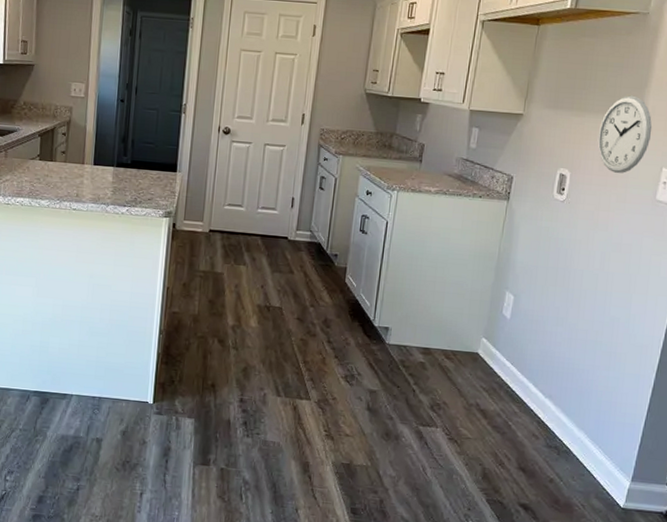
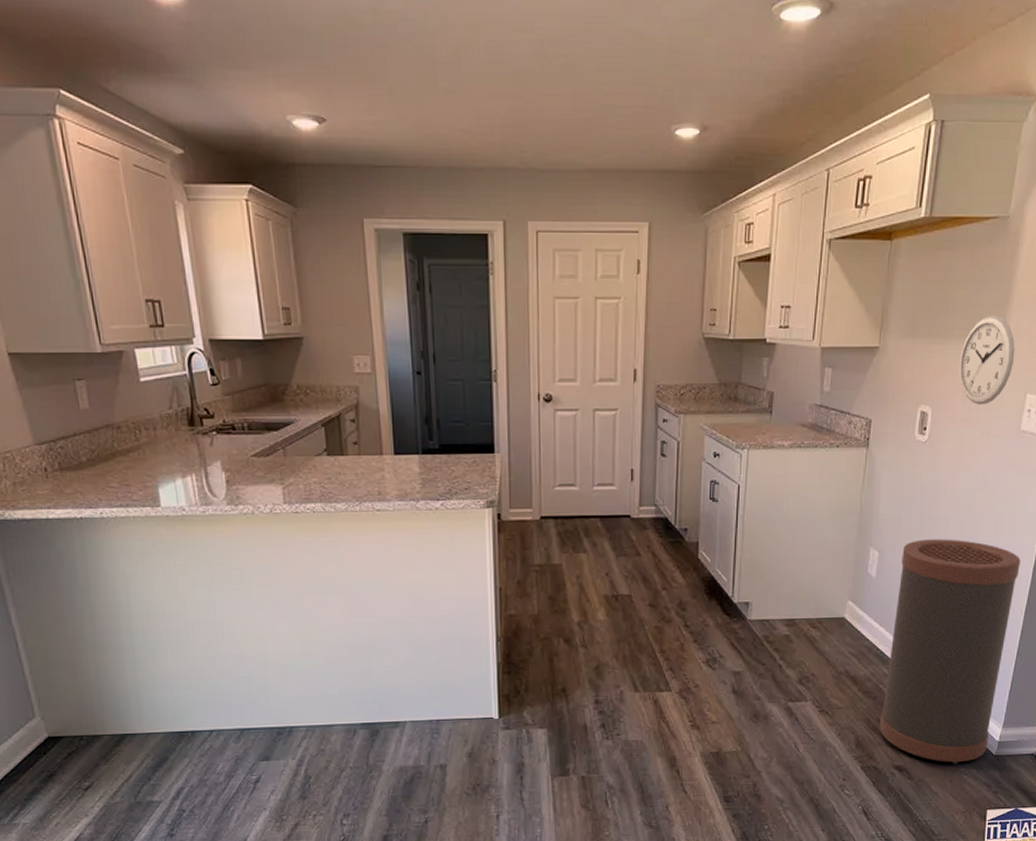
trash can: none [506,289,653,512] -> present [879,539,1021,765]

